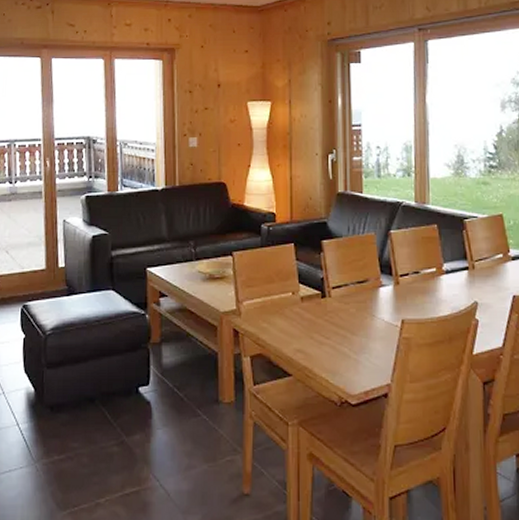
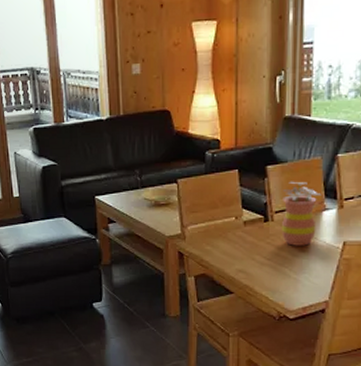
flowerpot: none [338,256,377,324] -> present [281,181,322,246]

